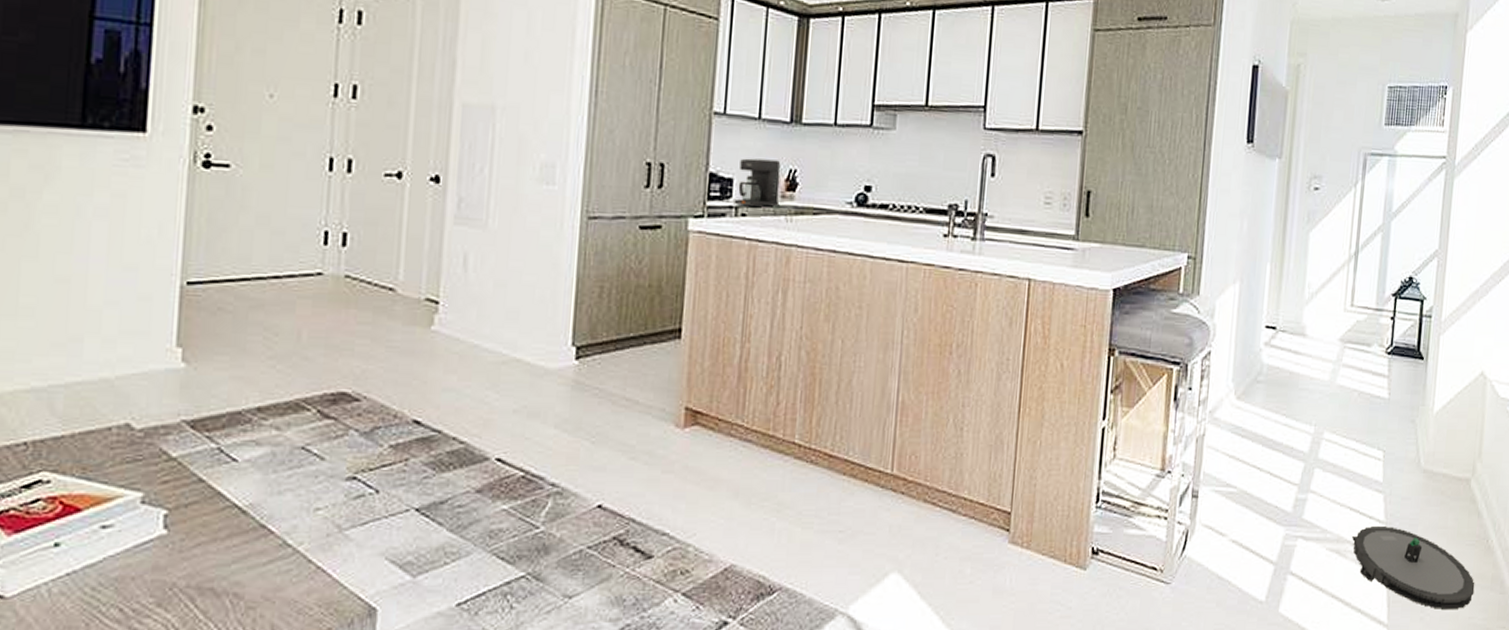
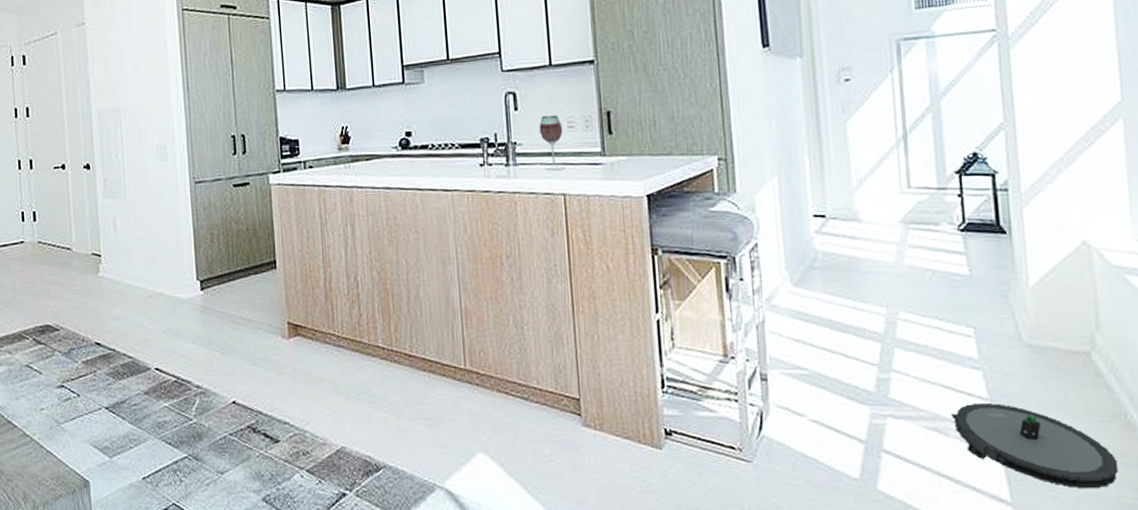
coffee maker: present [734,158,781,208] -> none [301,121,338,161]
wineglass: none [1013,186,1040,251] -> present [539,115,564,170]

